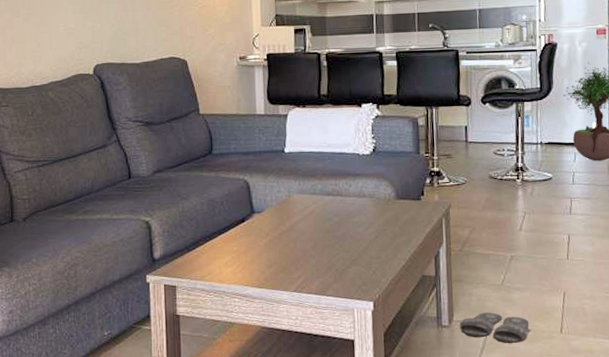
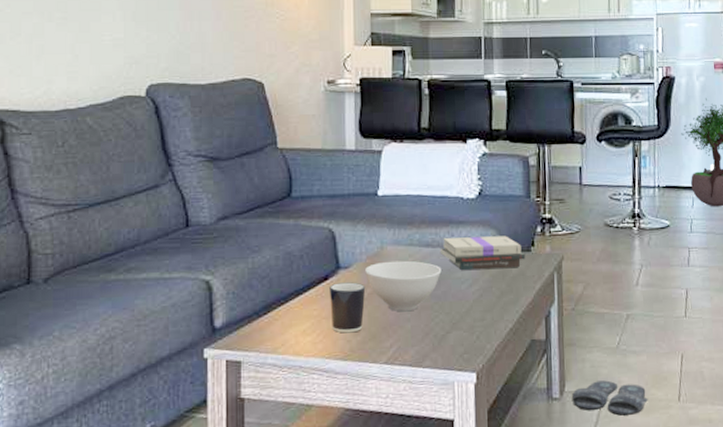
mug: none [246,224,277,266] -> present [329,282,366,334]
bowl: none [274,207,341,250] -> present [364,260,442,312]
books: none [339,186,416,215] -> present [440,236,526,270]

